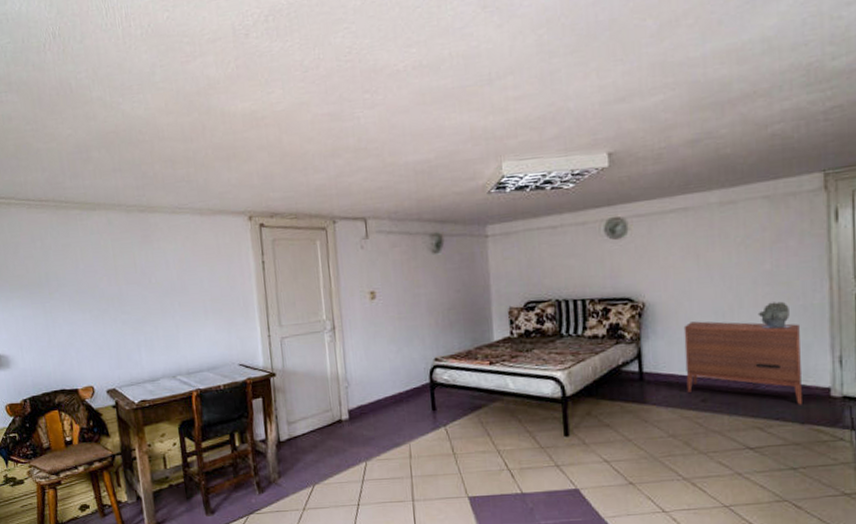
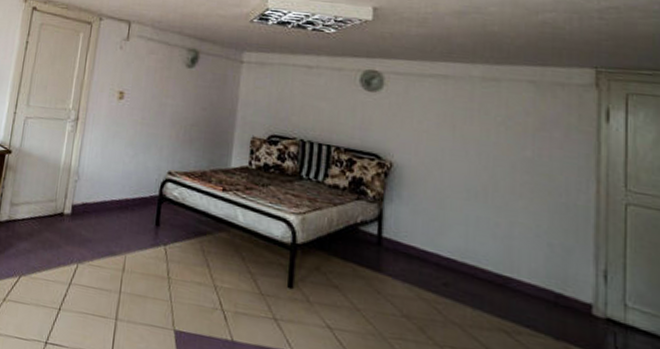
dresser: present [683,321,803,405] -> none [428,194,560,317]
sculpture bust: present [758,301,791,329] -> none [514,192,551,226]

